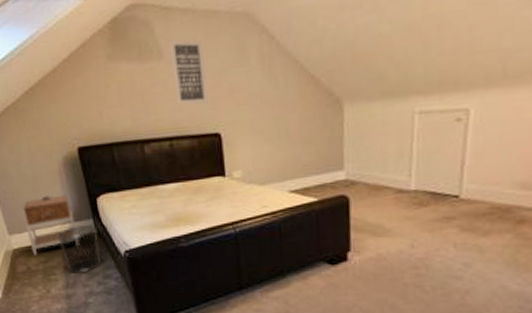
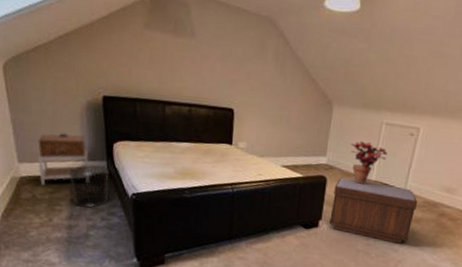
wall art: present [169,39,208,106] -> none [200,24,230,82]
bench: none [360,192,482,269] -> present [328,177,418,244]
potted plant: none [374,141,427,196] -> present [350,141,388,183]

